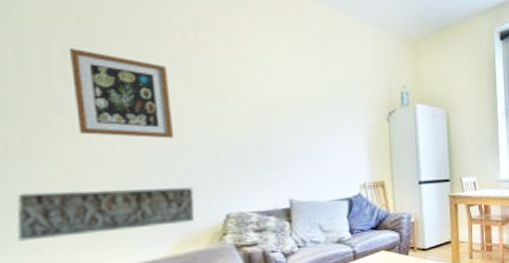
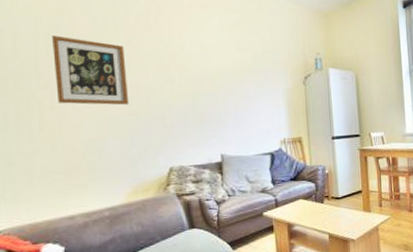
wall relief: present [17,187,195,241] -> none [11,145,145,191]

